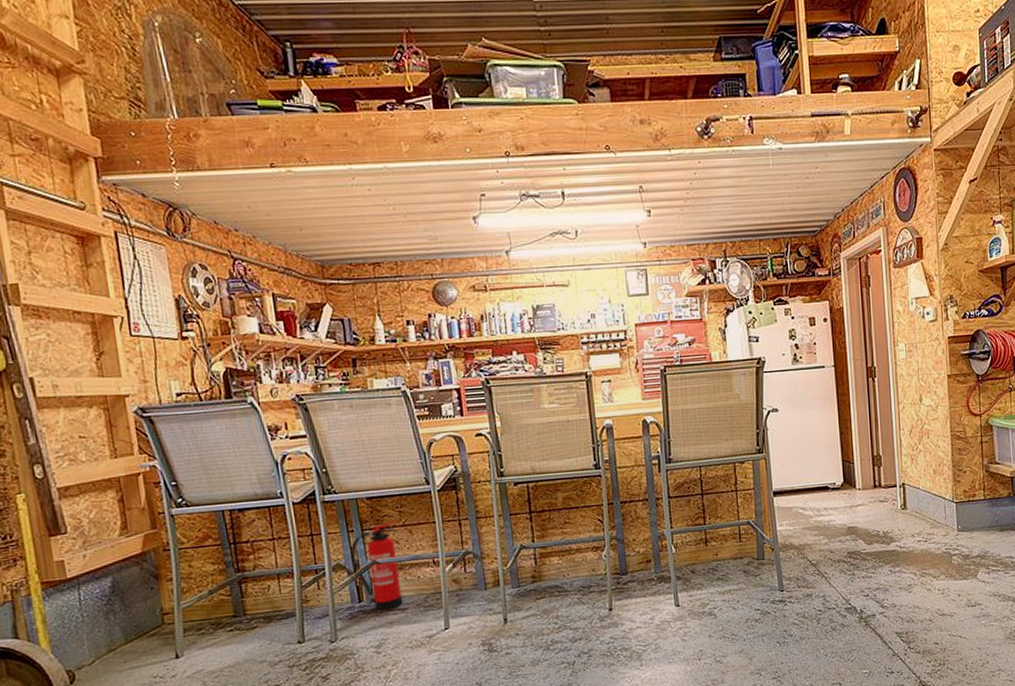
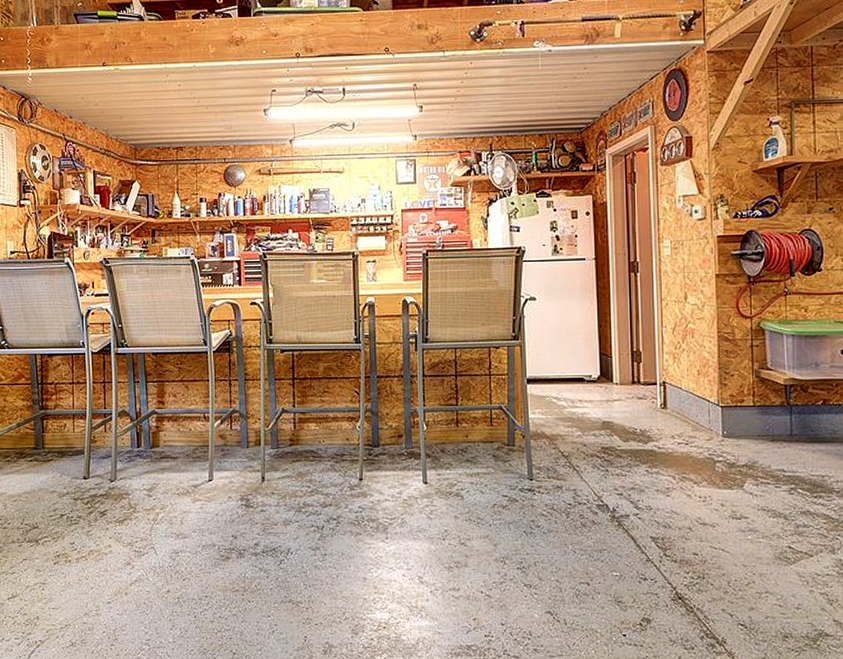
fire extinguisher: present [350,520,403,610] -> none [135,375,176,457]

